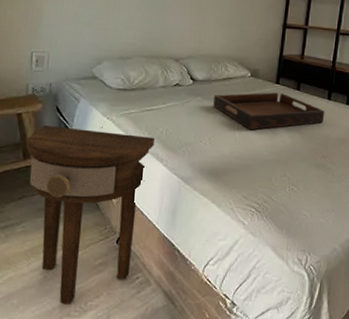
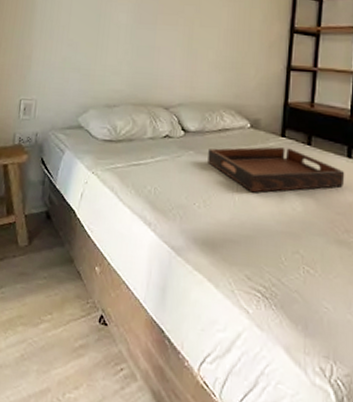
side table: present [26,126,155,305] -> none [10,179,142,394]

